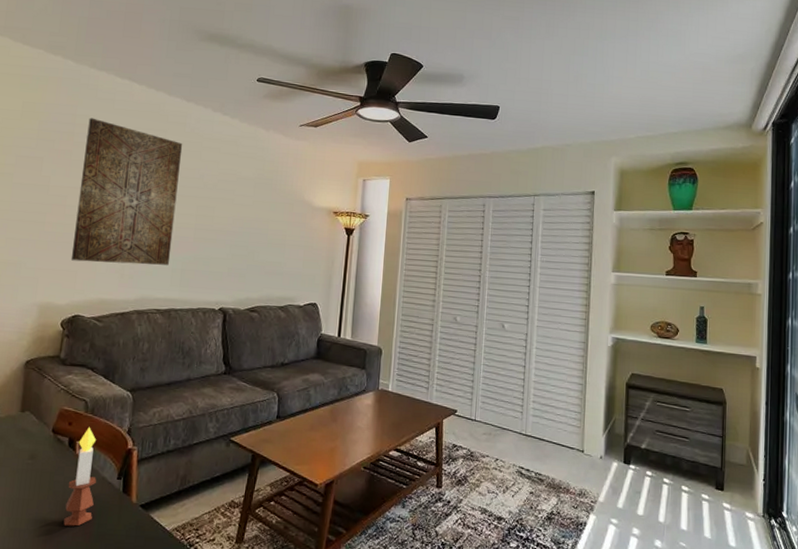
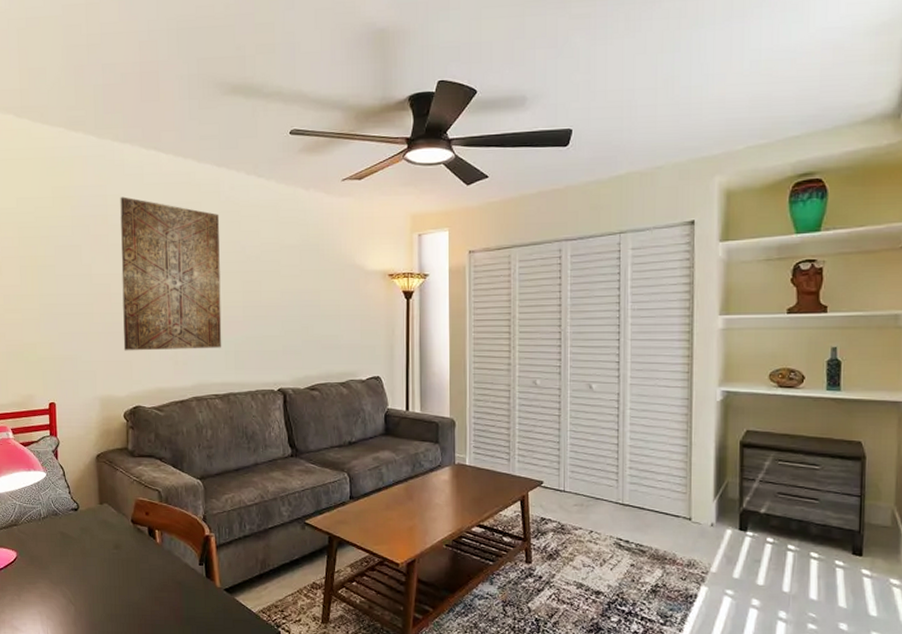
candle: present [63,426,97,526] -> none [153,515,181,611]

